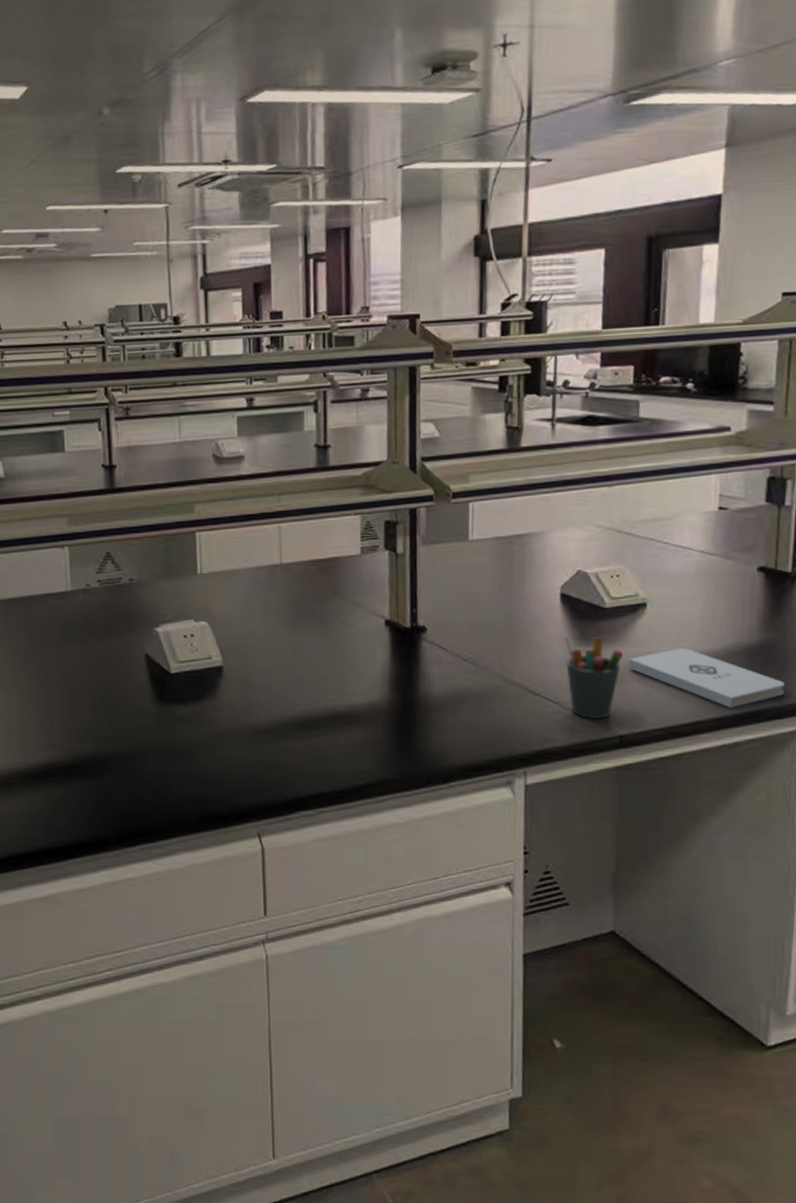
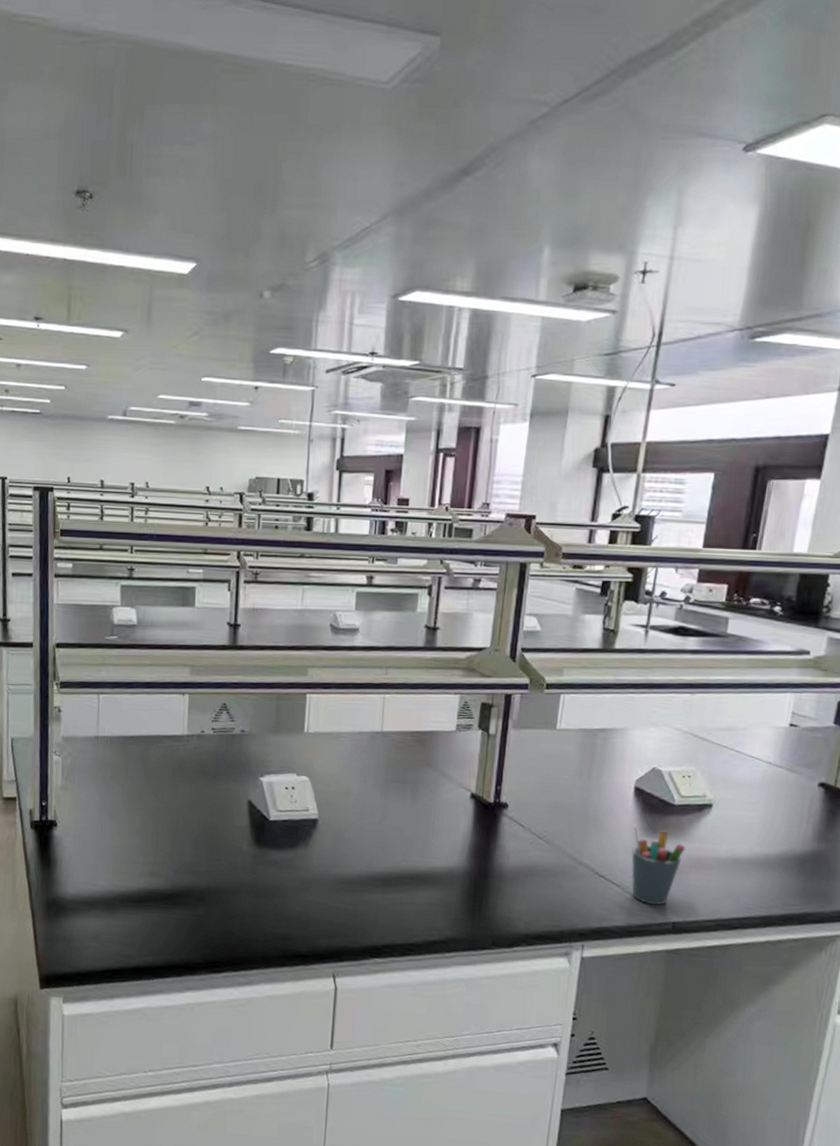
notepad: present [628,648,785,708] -> none [689,849,830,909]

